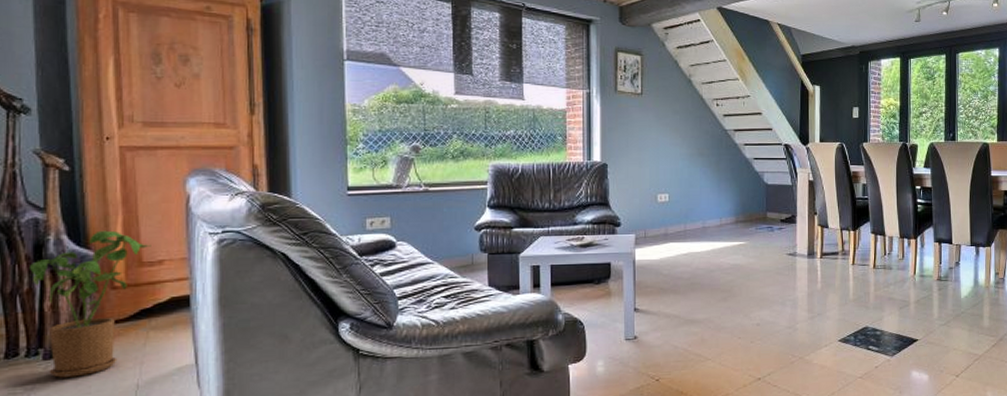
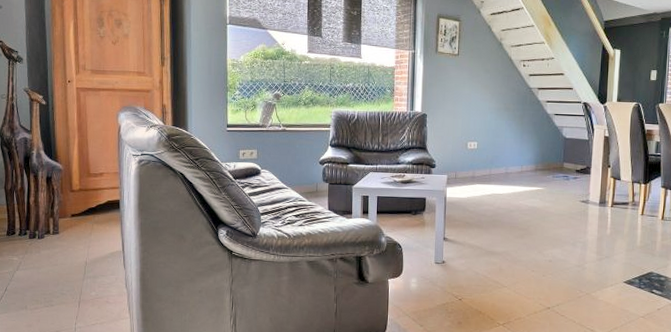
house plant: present [30,230,151,378] -> none [22,149,96,253]

